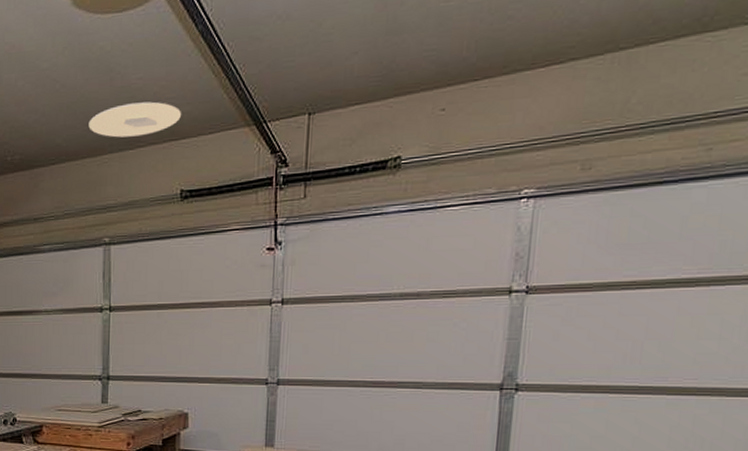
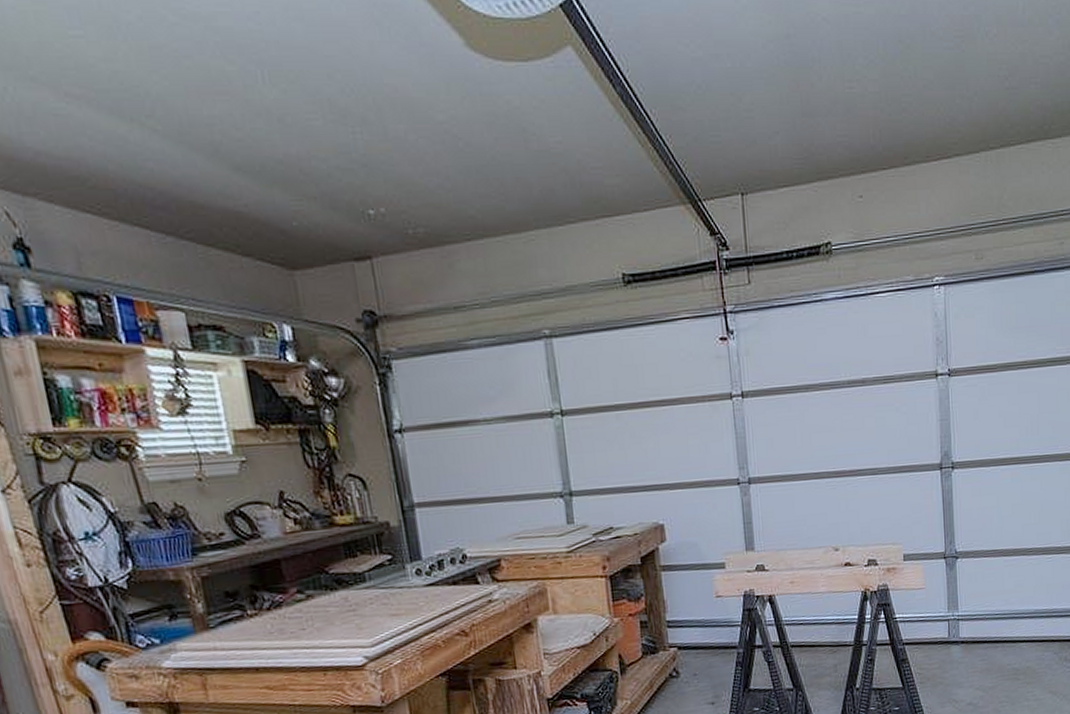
ceiling light: present [88,101,181,138] -> none [505,170,611,211]

